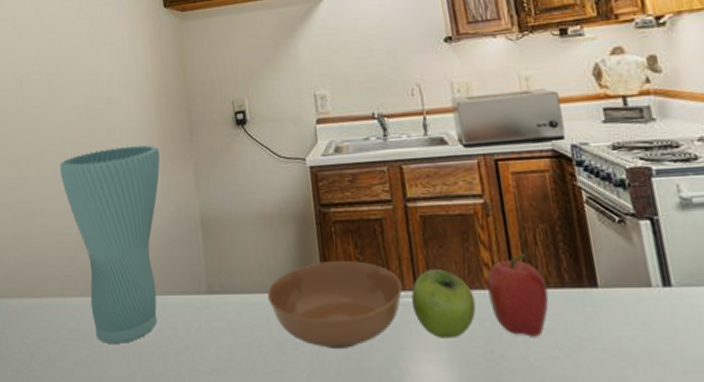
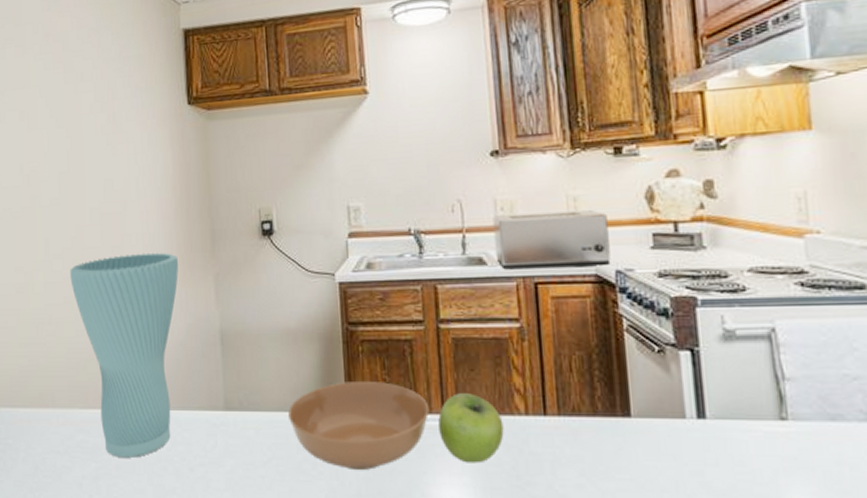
fruit: present [486,254,549,337] -> none [516,381,580,464]

